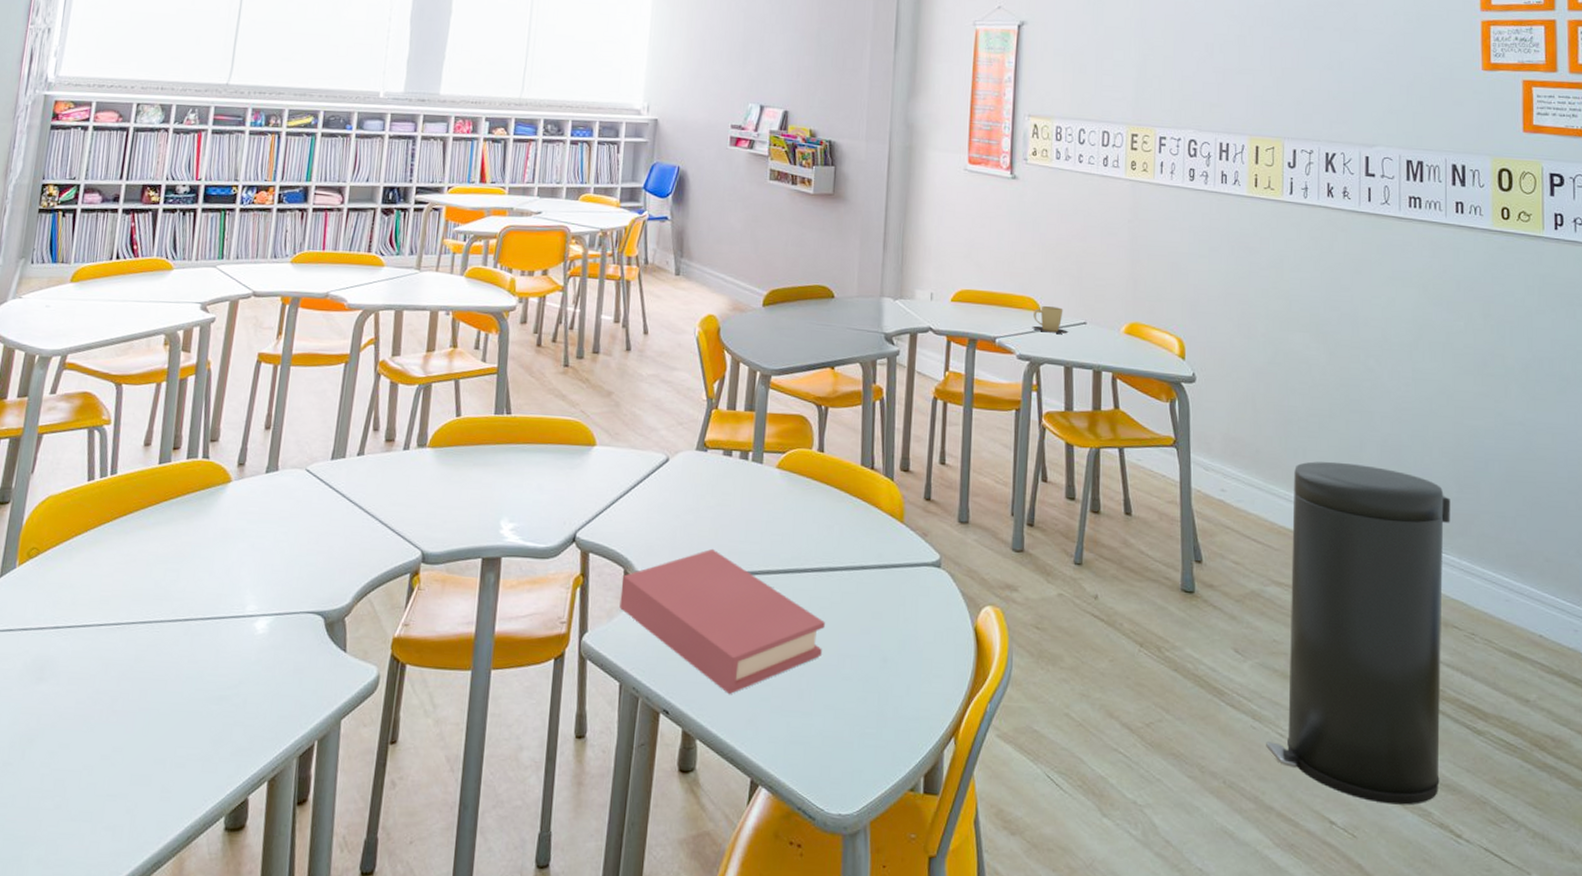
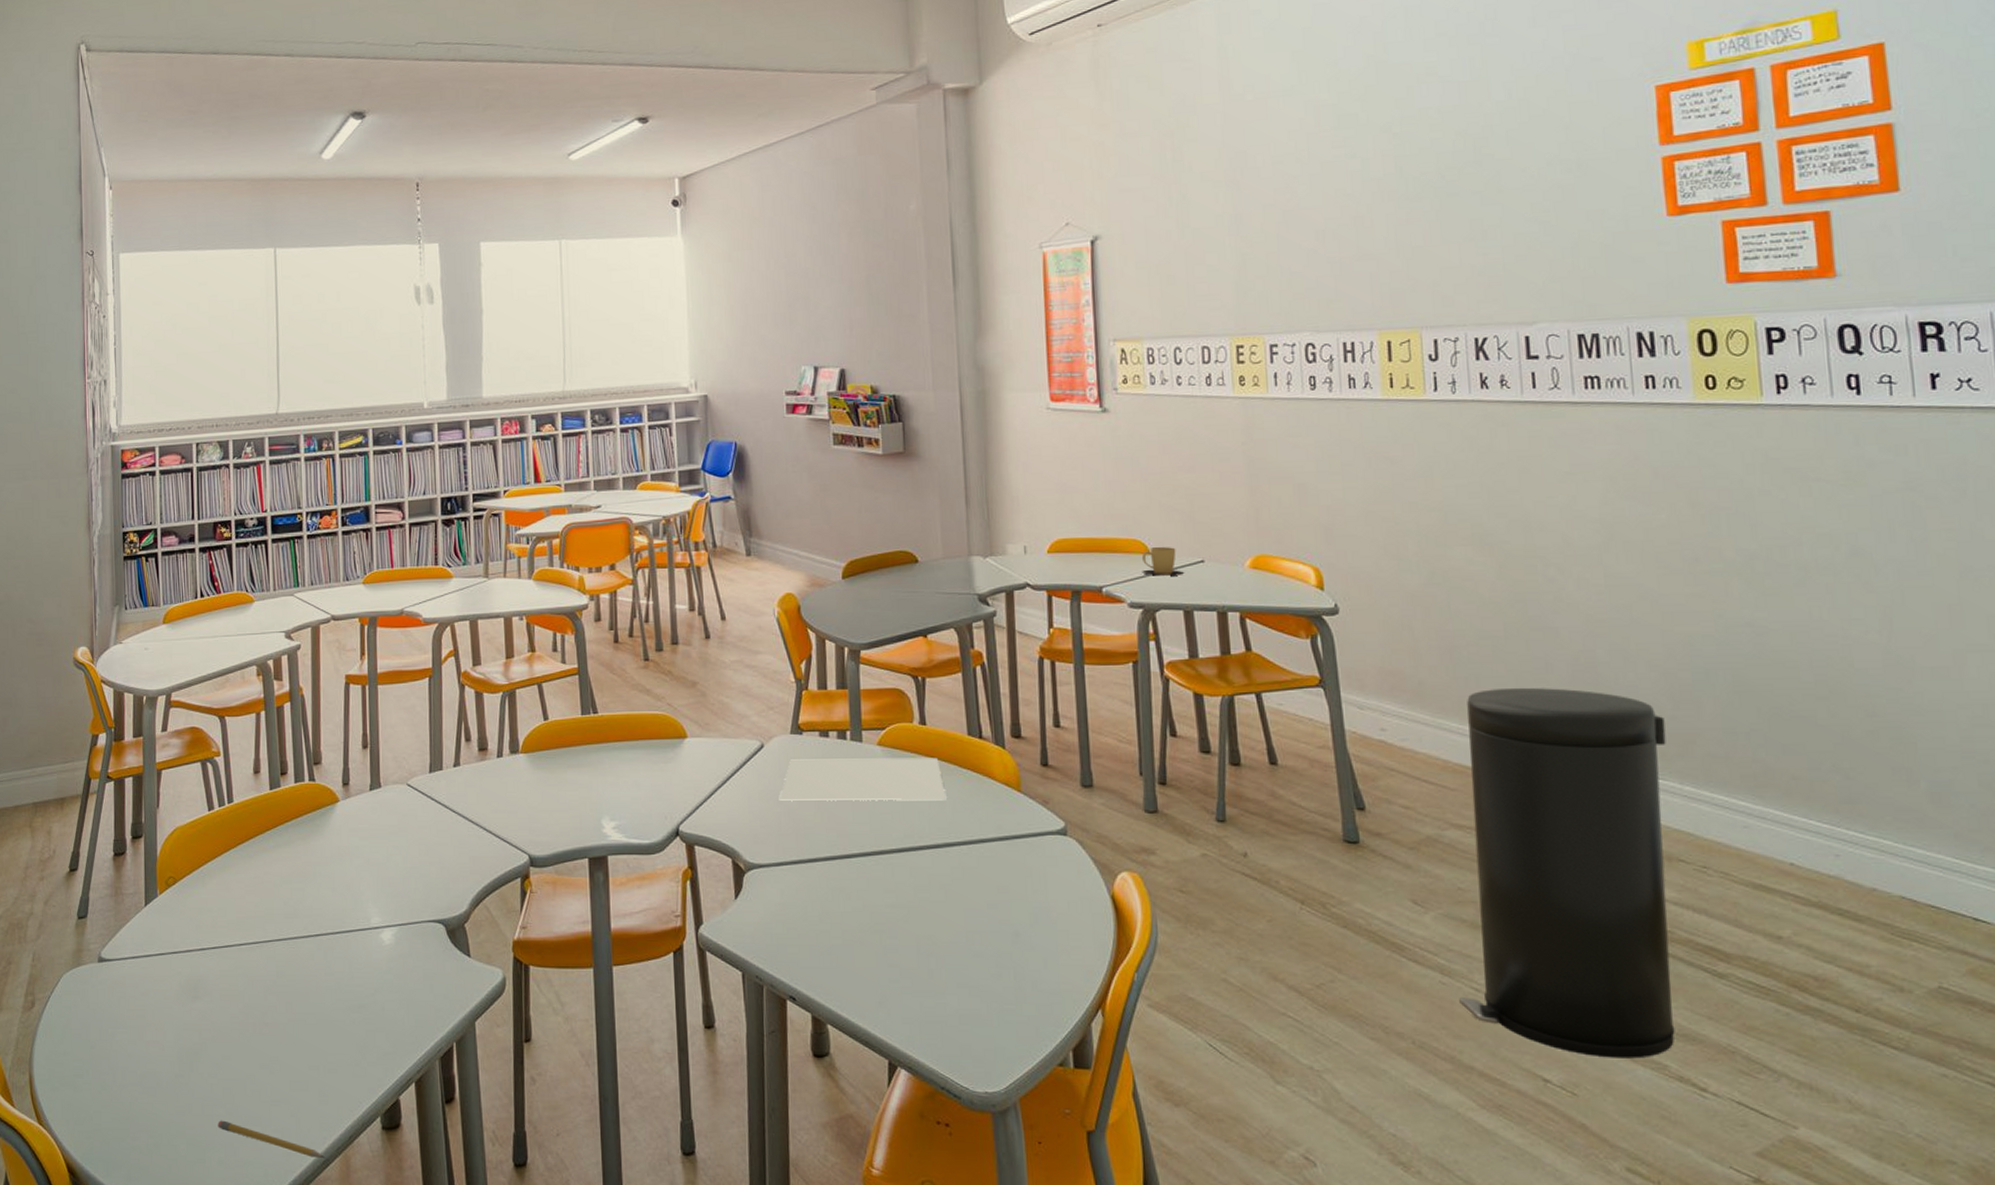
pencil: none [42,814,158,860] -> present [217,1120,326,1158]
book: present [619,548,825,694] -> none [731,832,948,977]
paper sheet: none [678,475,835,525] -> present [780,757,947,801]

